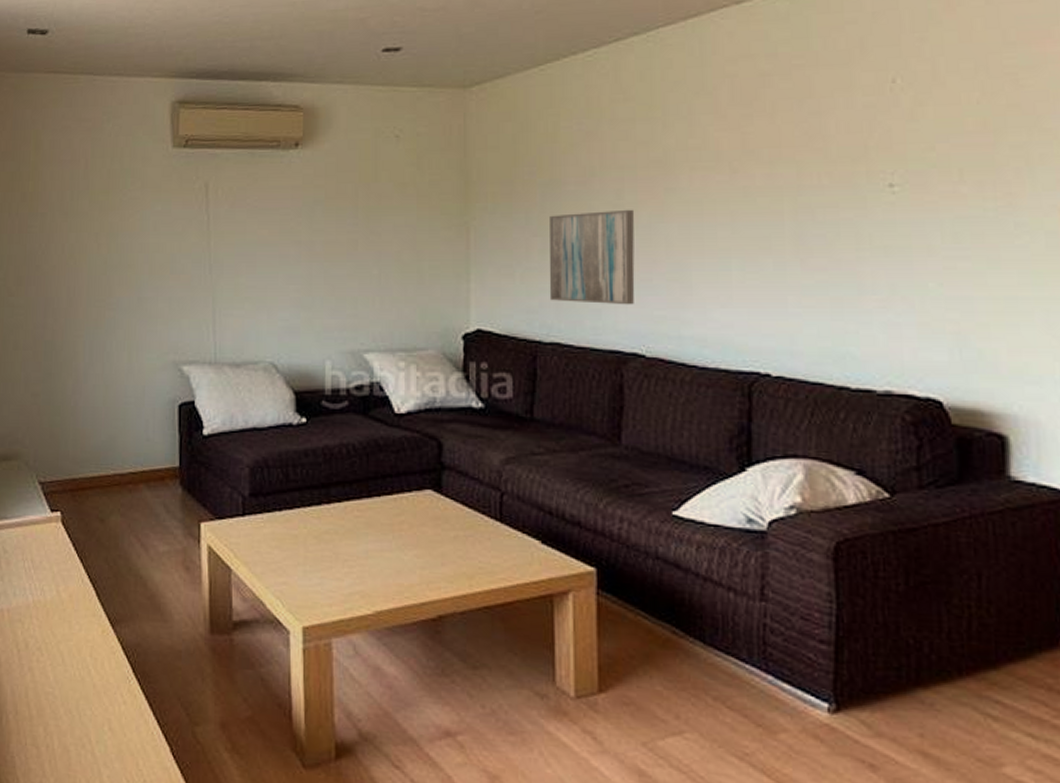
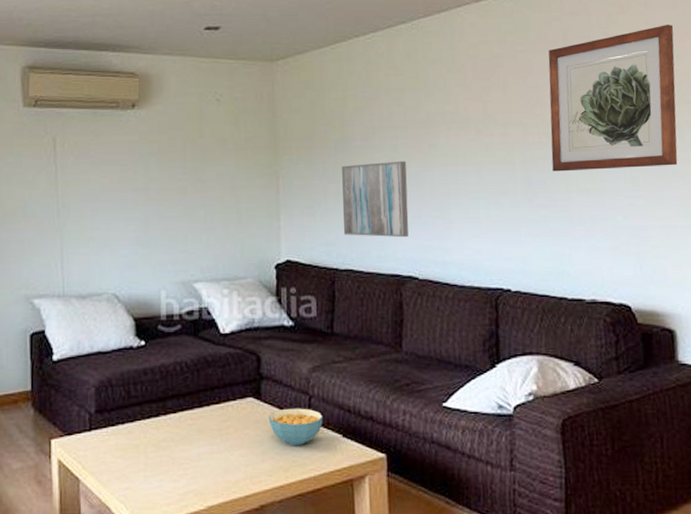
cereal bowl: none [450,505,517,551] -> present [268,408,323,446]
wall art: none [835,23,1028,224] -> present [548,25,678,172]

